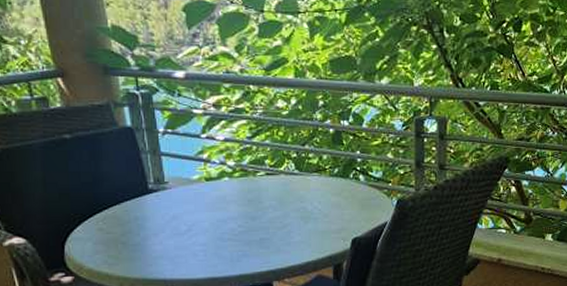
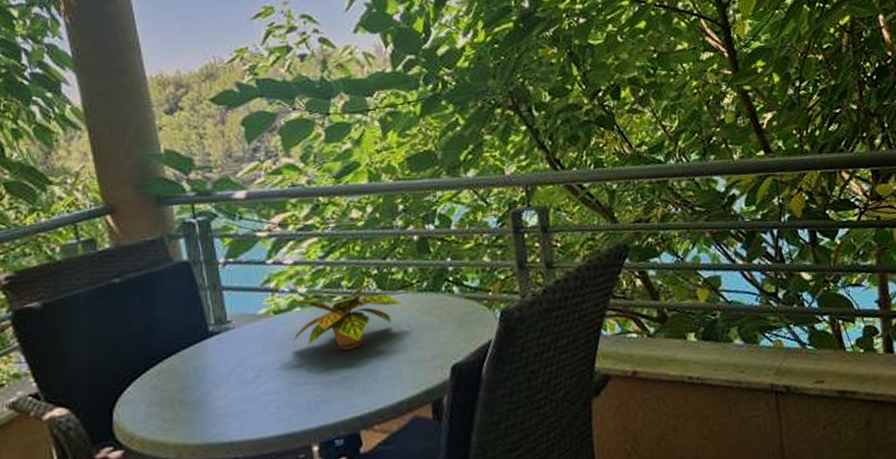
plant: none [219,163,317,217] -> present [289,281,404,351]

